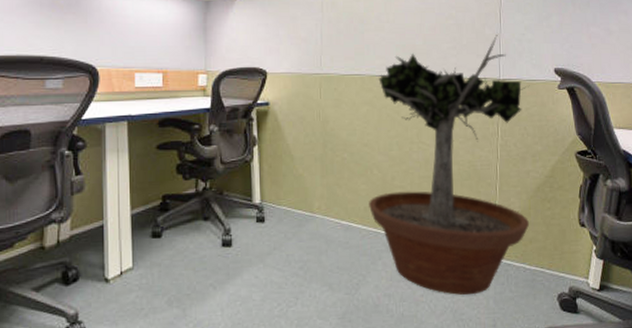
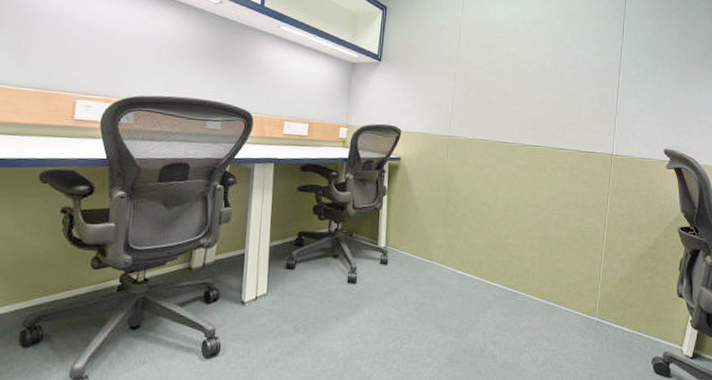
potted tree: present [368,35,530,295] -> none [482,114,640,350]

